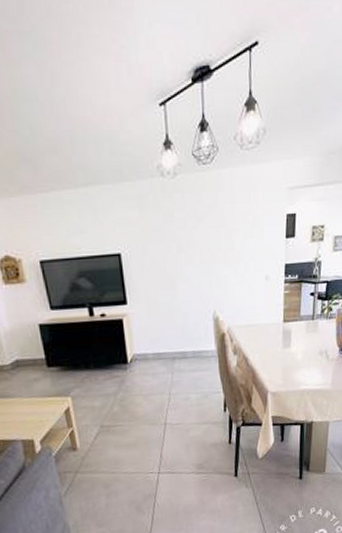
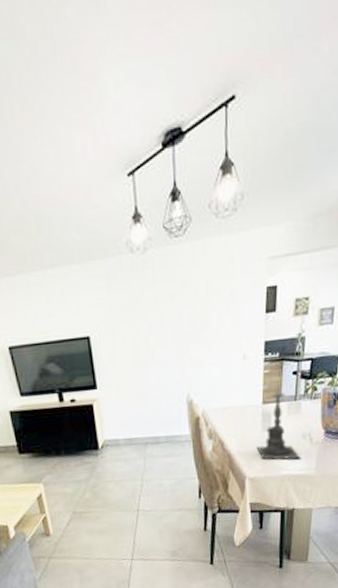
candle holder: none [277,304,319,375] -> present [256,384,302,460]

